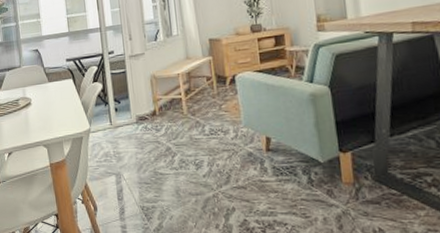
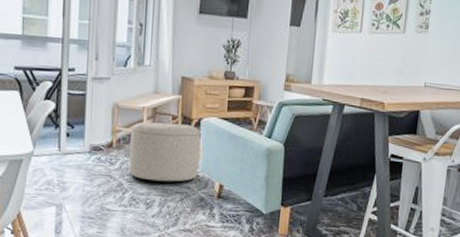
ottoman: none [170,83,242,142] -> present [129,122,201,182]

